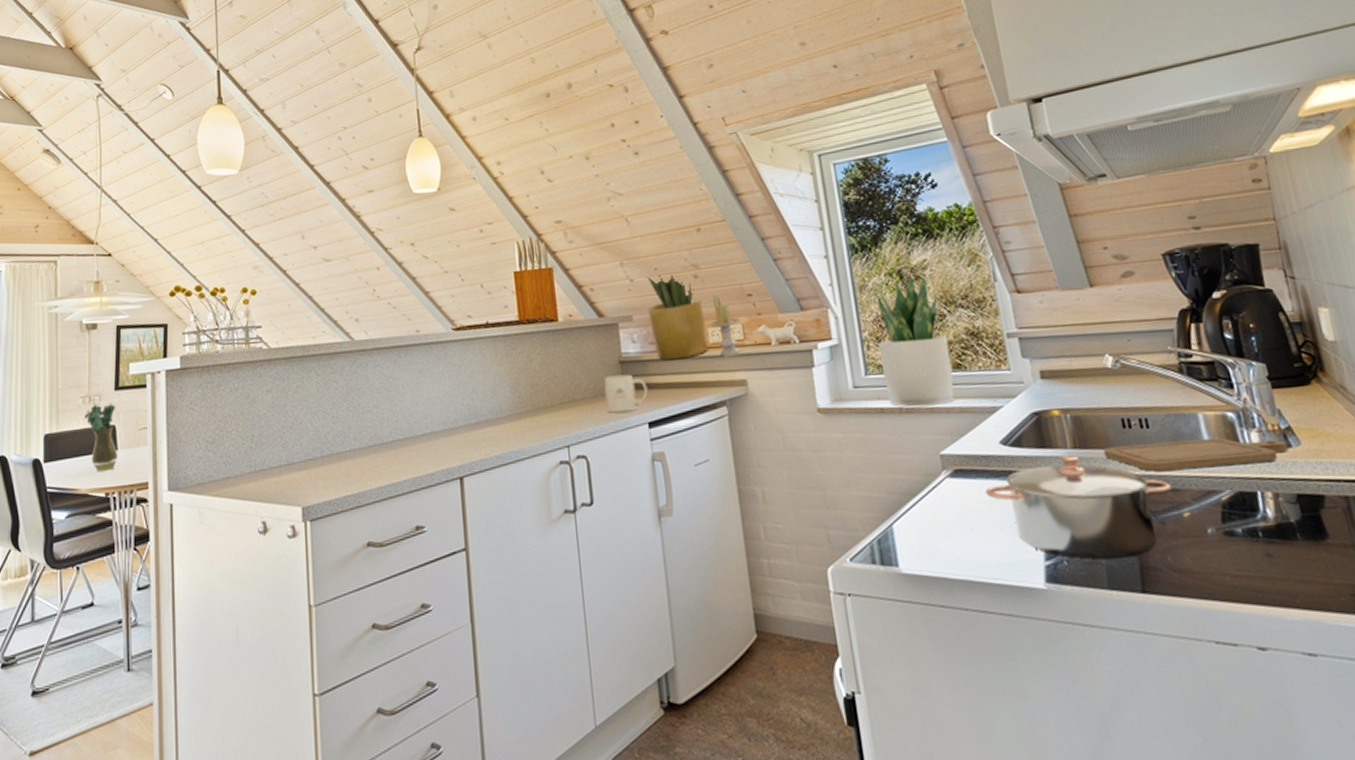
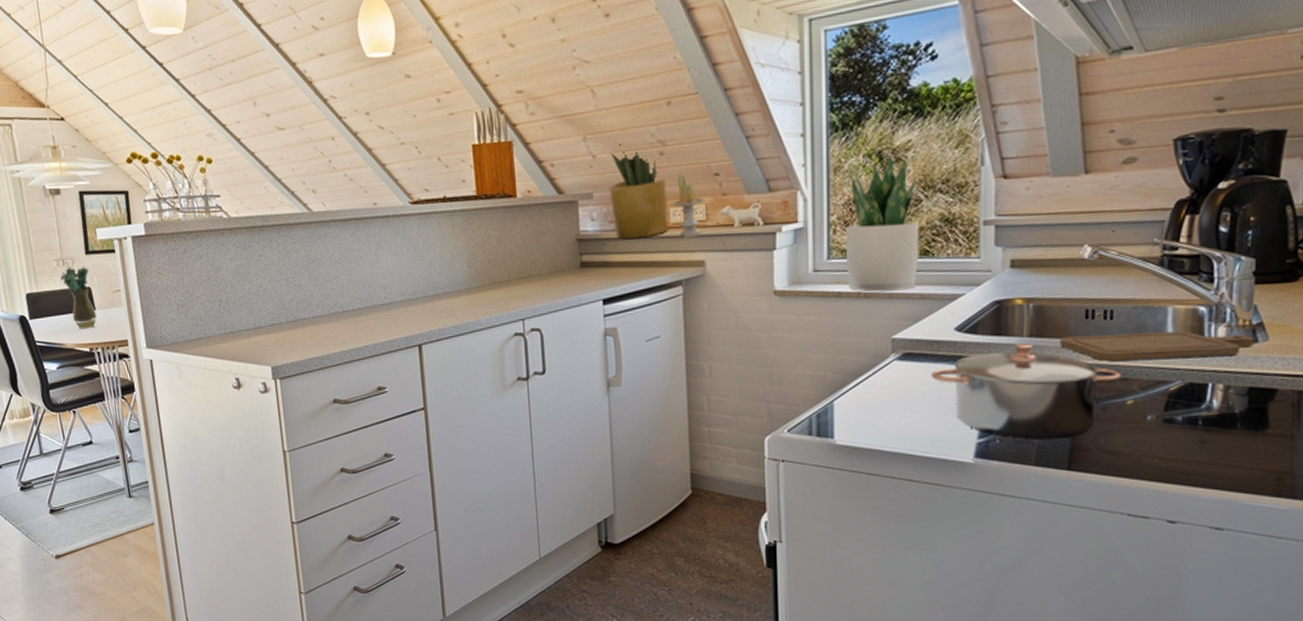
mug: present [604,374,648,413] -> none [560,252,604,289]

